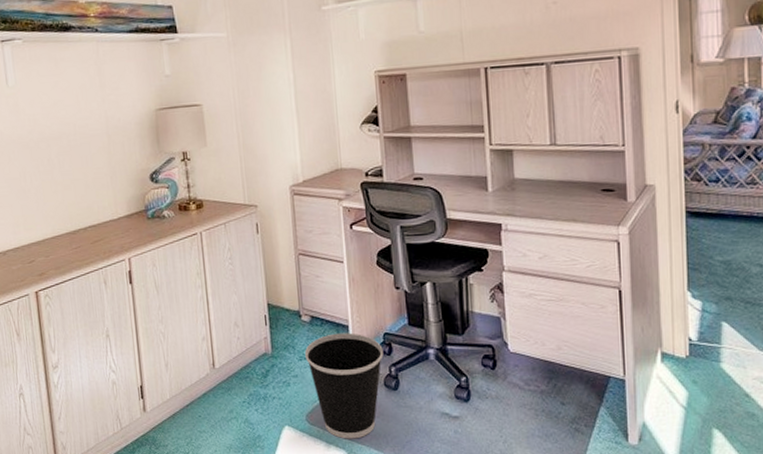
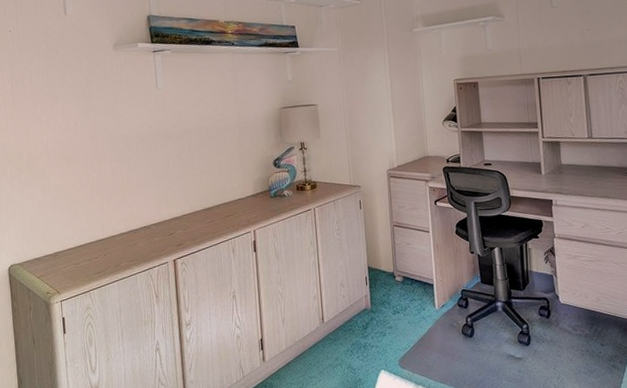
wastebasket: present [304,333,384,439] -> none [397,290,461,380]

